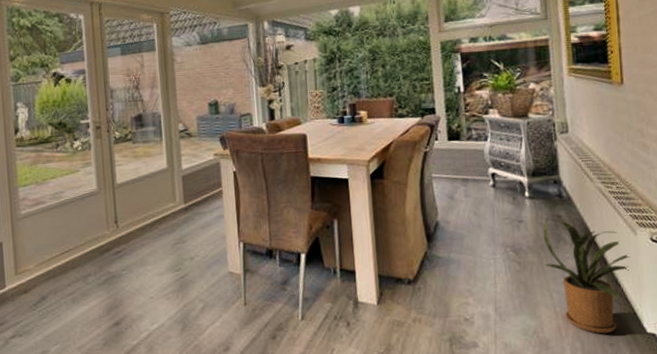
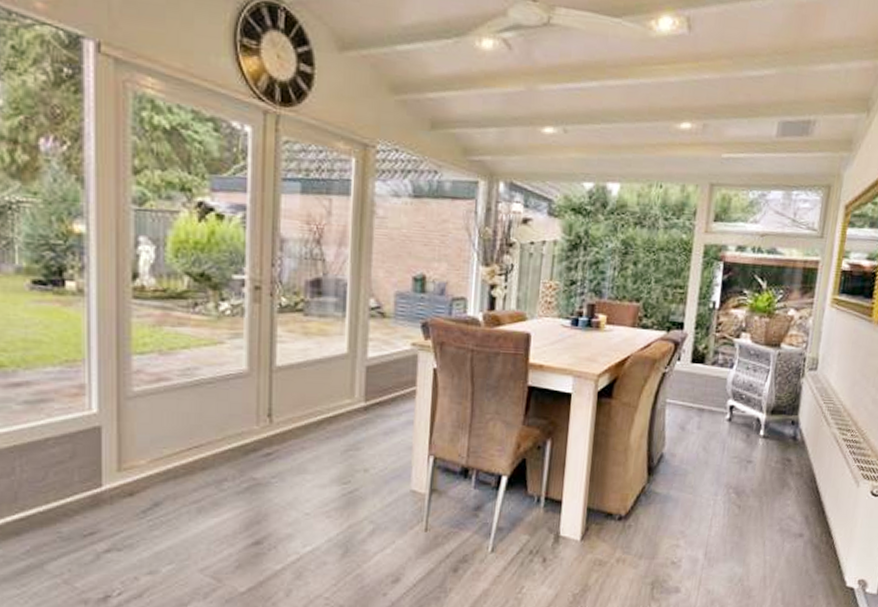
house plant: present [543,217,631,334] -> none [763,460,848,586]

